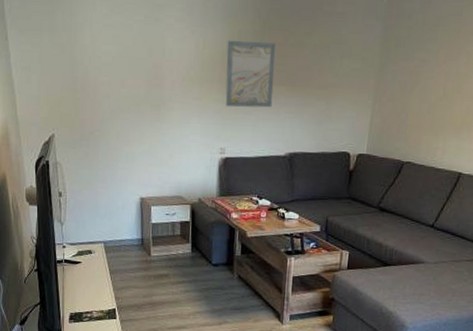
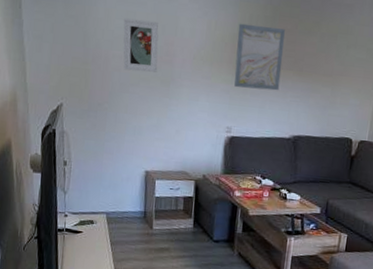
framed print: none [110,43,147,97] -> present [123,18,159,72]

